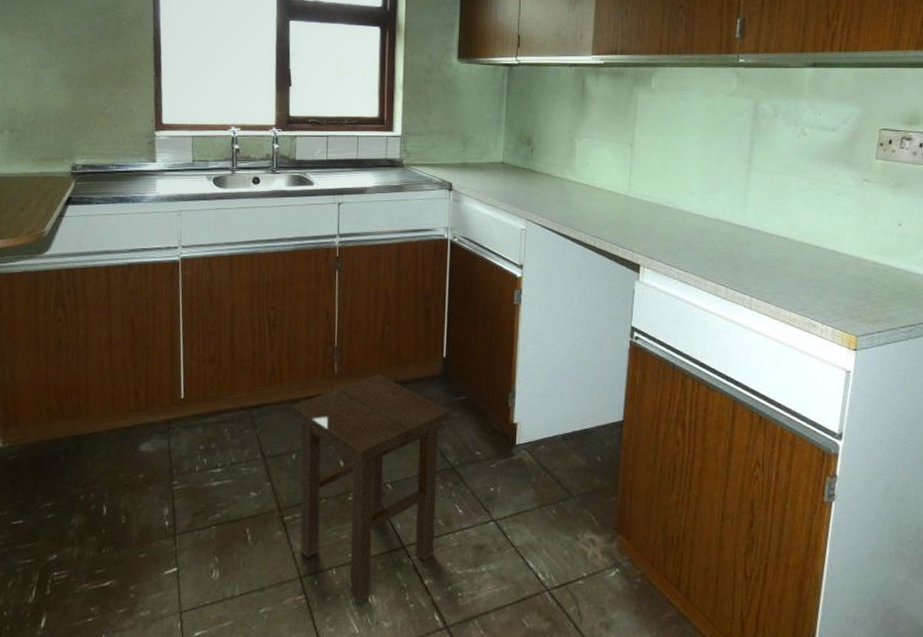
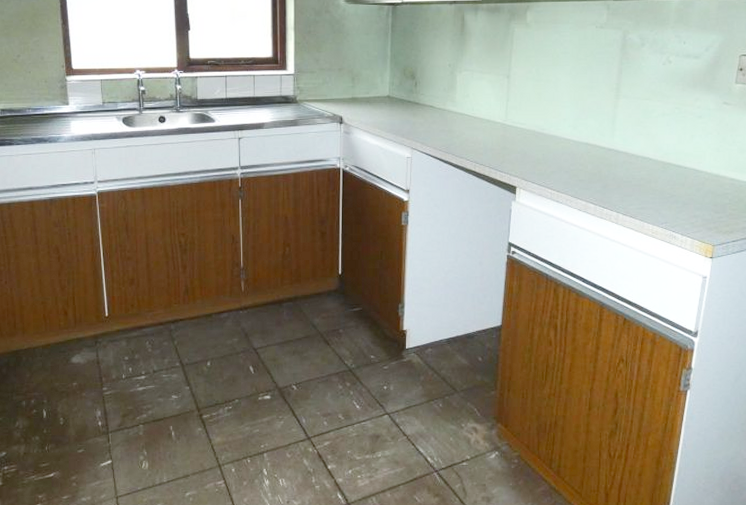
stool: present [291,374,450,605] -> none [205,291,346,487]

